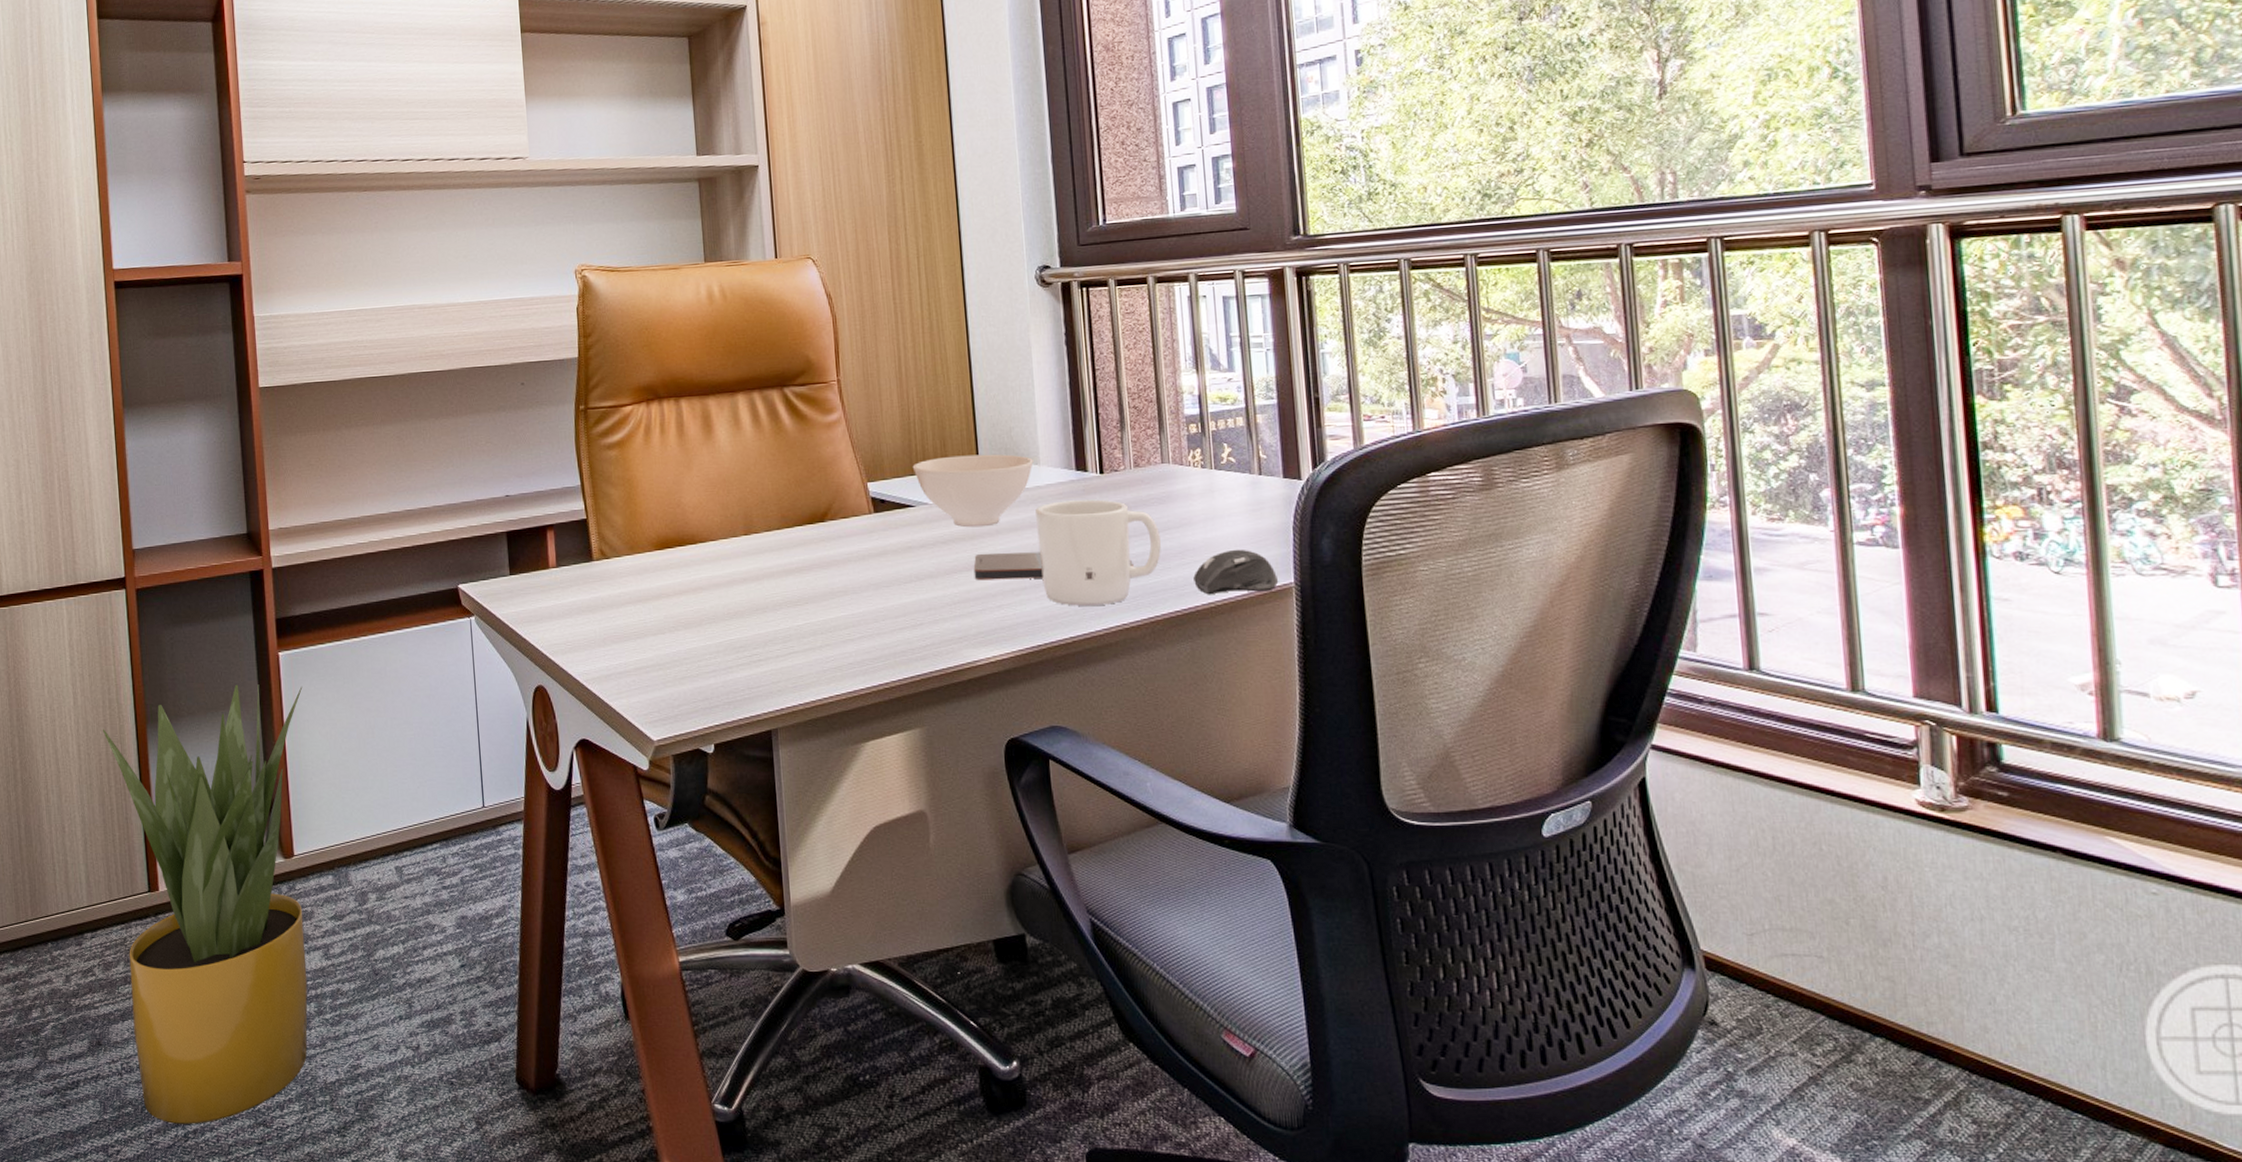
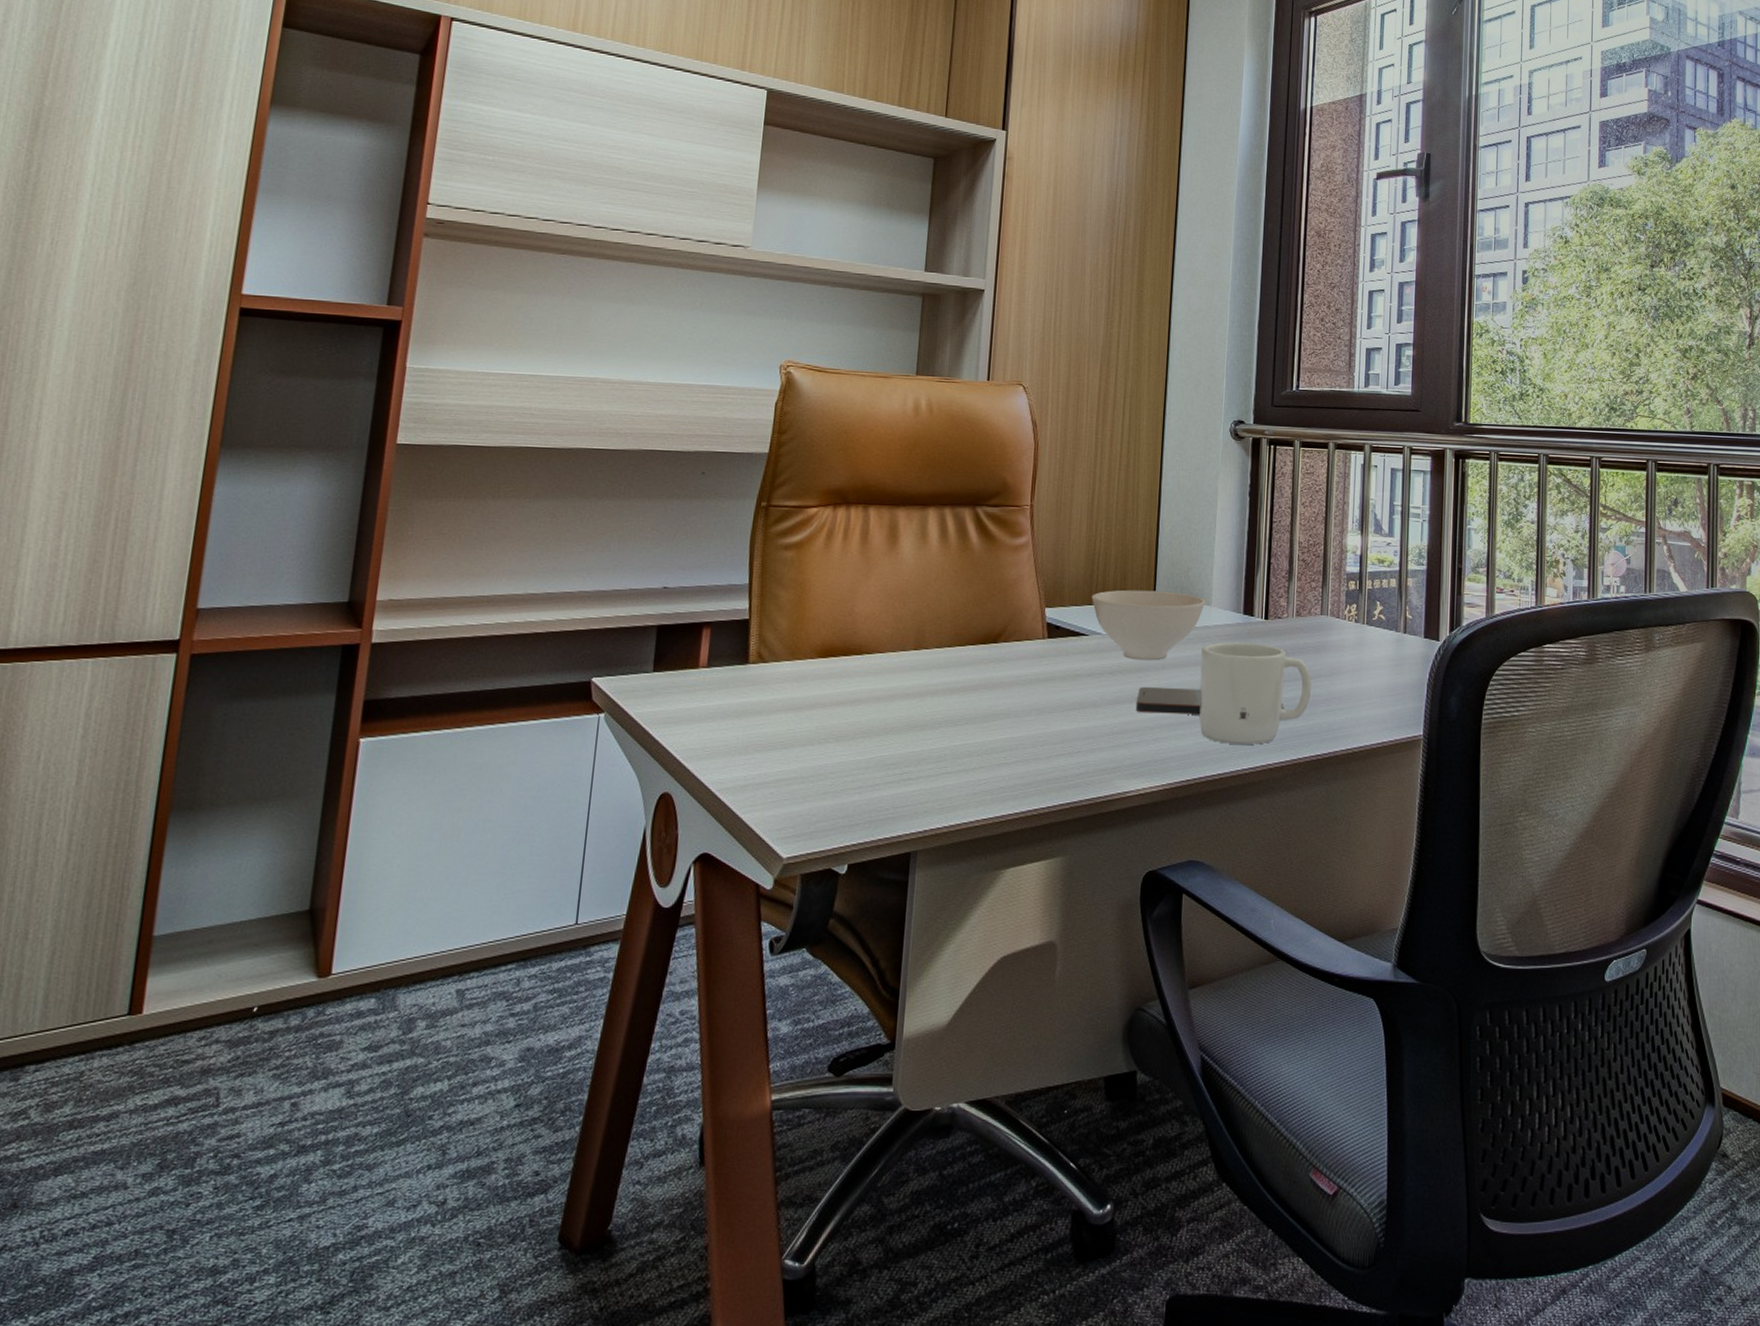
planter: present [103,684,308,1124] -> none [62,773,382,1306]
computer mouse: present [1193,549,1279,595] -> none [1336,700,1410,742]

